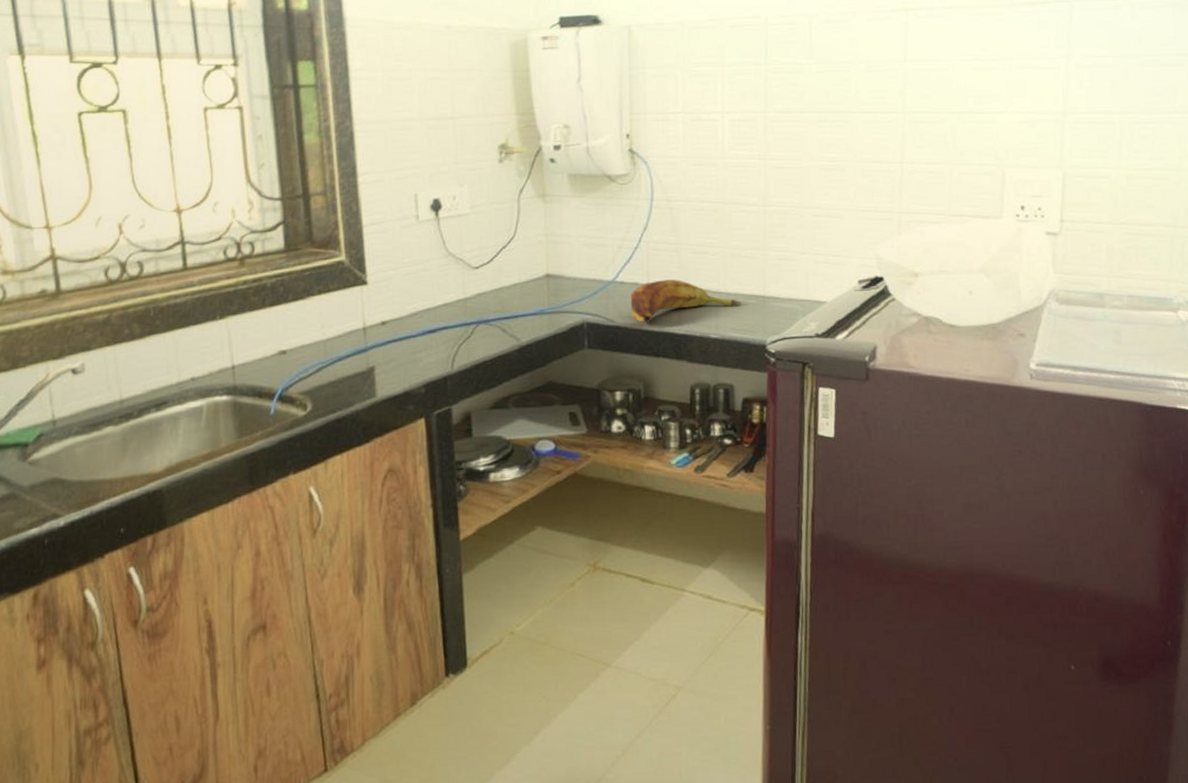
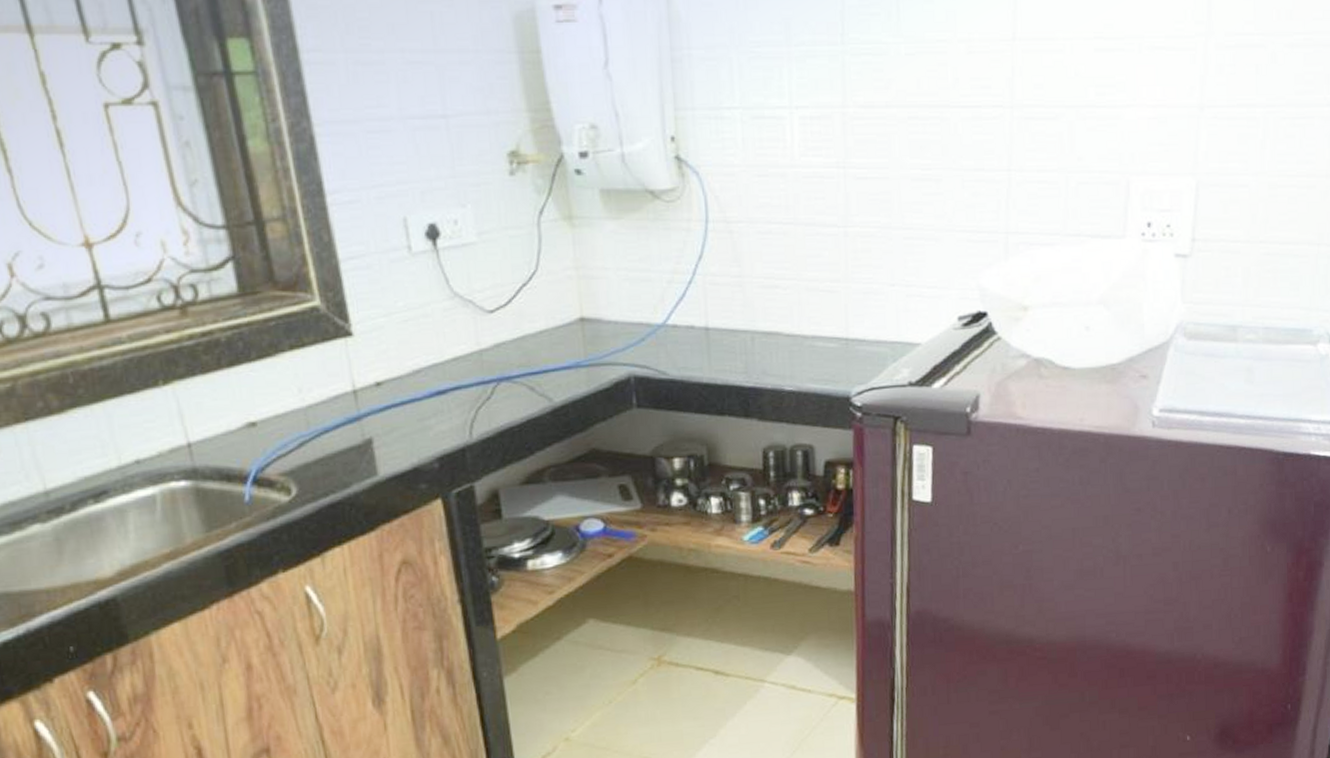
banana: present [630,280,742,324] -> none [685,321,821,376]

